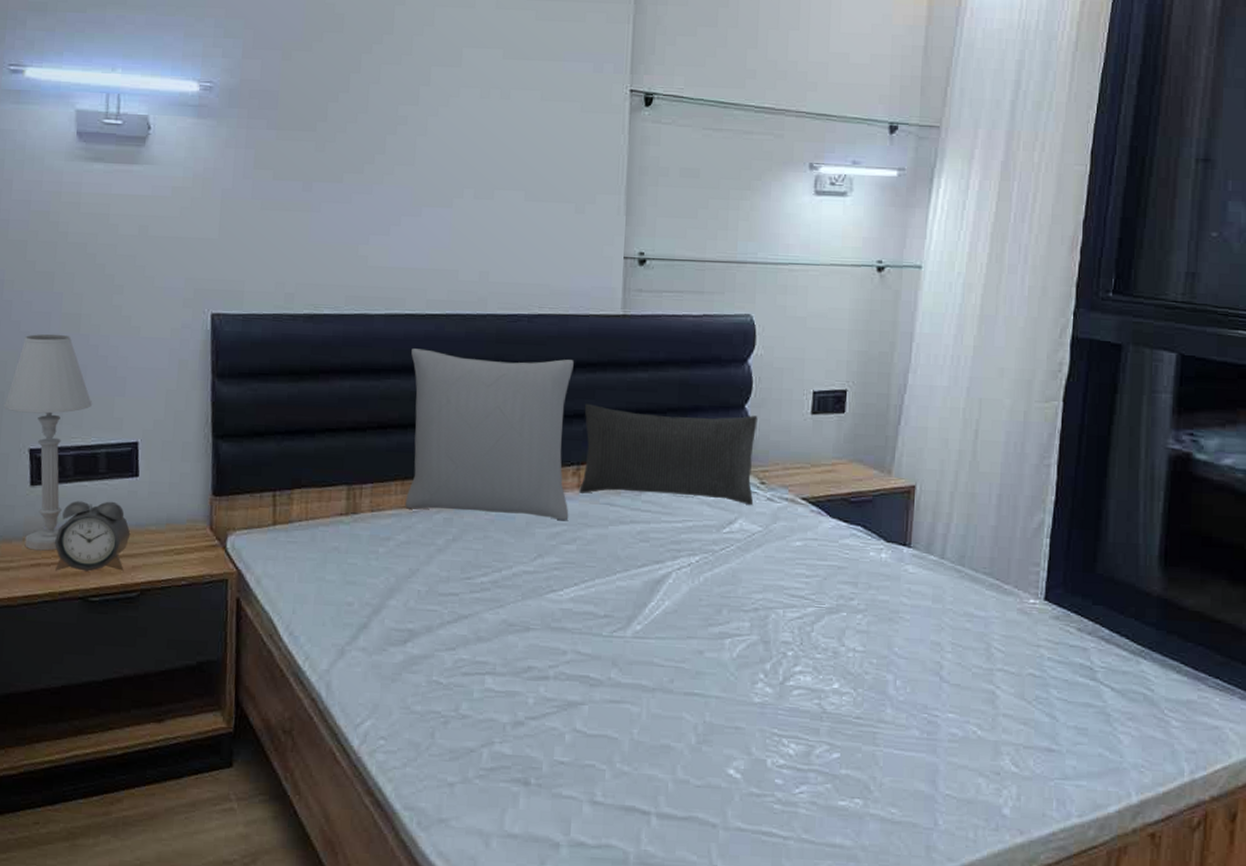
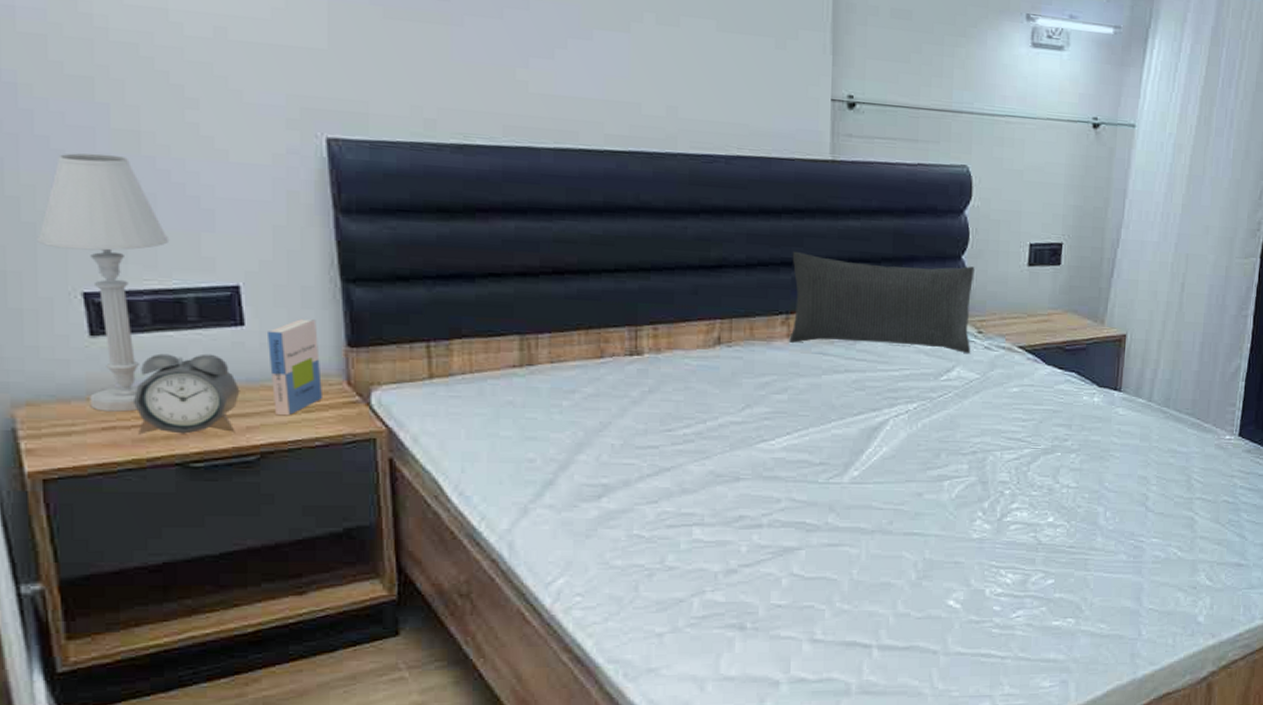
book: none [154,471,192,557] -> present [266,319,322,416]
pillow: present [405,348,574,520] -> none [589,187,779,370]

